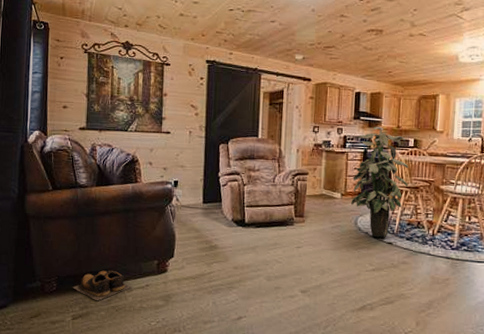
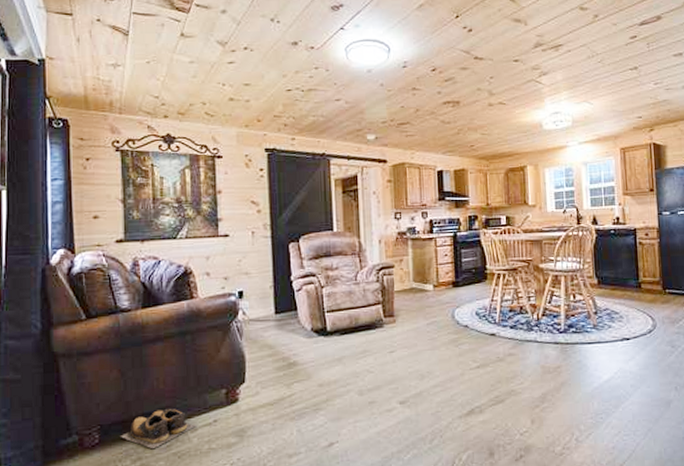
indoor plant: present [351,126,409,238] -> none [443,205,506,330]

